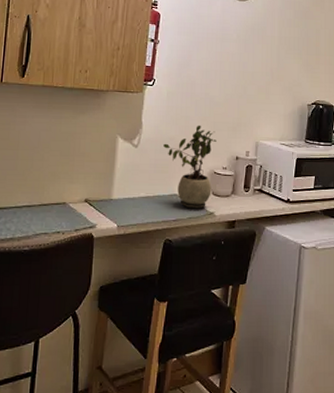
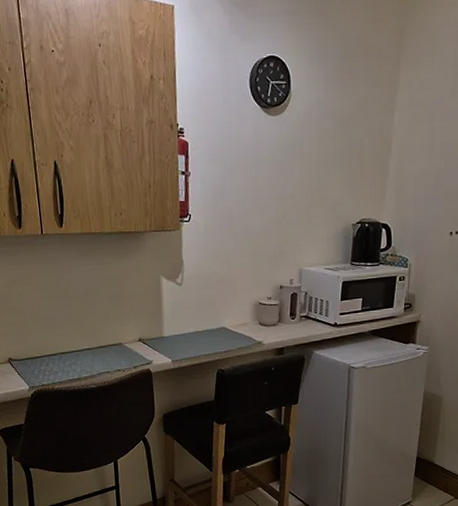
potted plant: present [163,125,216,209] -> none [206,257,259,340]

